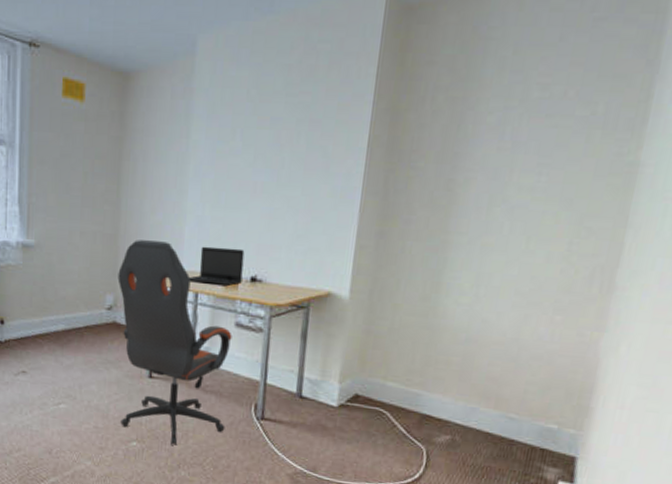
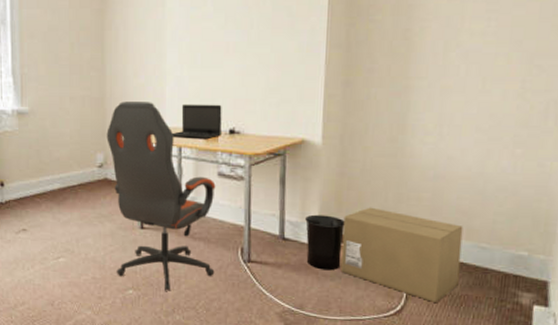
waste bin: none [323,373,367,433] -> present [305,214,345,271]
box: none [359,368,493,474] -> present [340,207,463,304]

